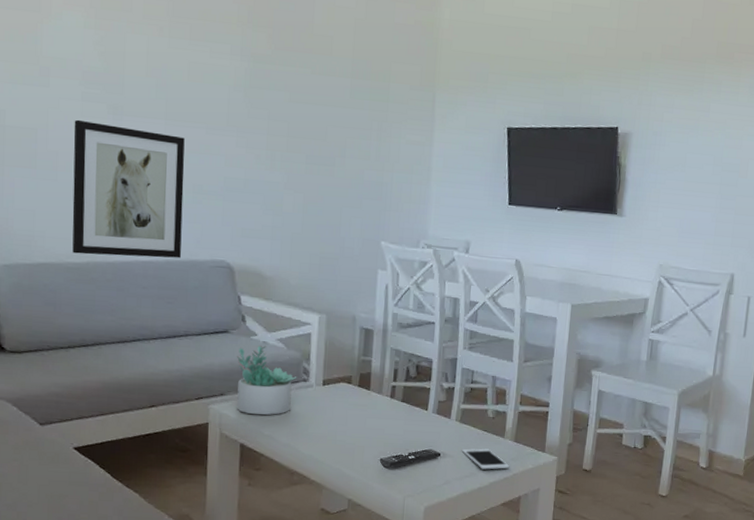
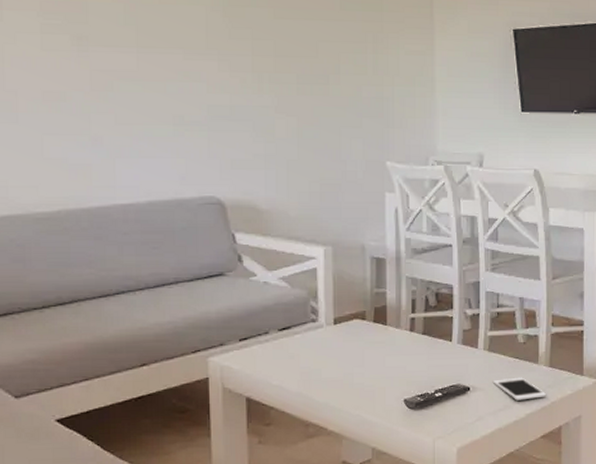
wall art: present [72,119,185,258] -> none [33,54,164,202]
succulent plant: present [237,344,297,415] -> none [236,285,305,364]

